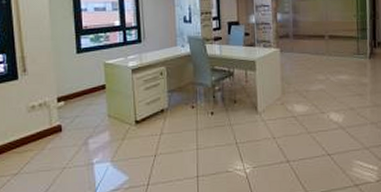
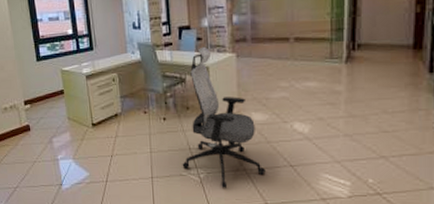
office chair: none [228,41,307,182] -> present [182,46,266,188]

